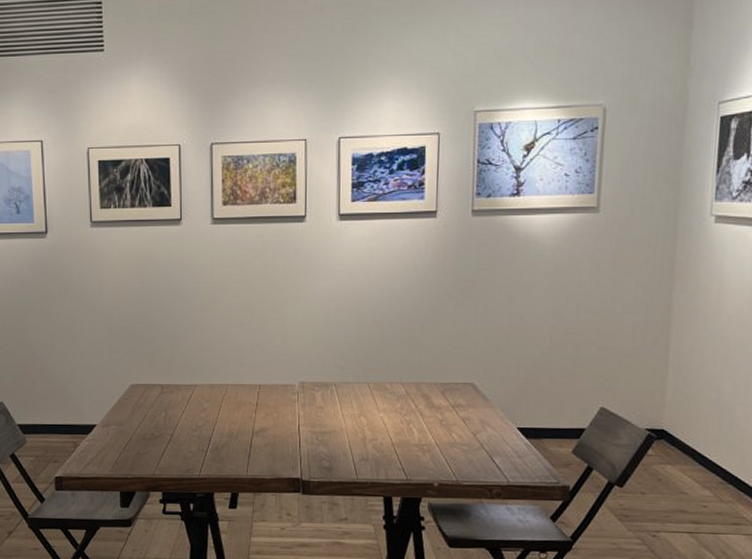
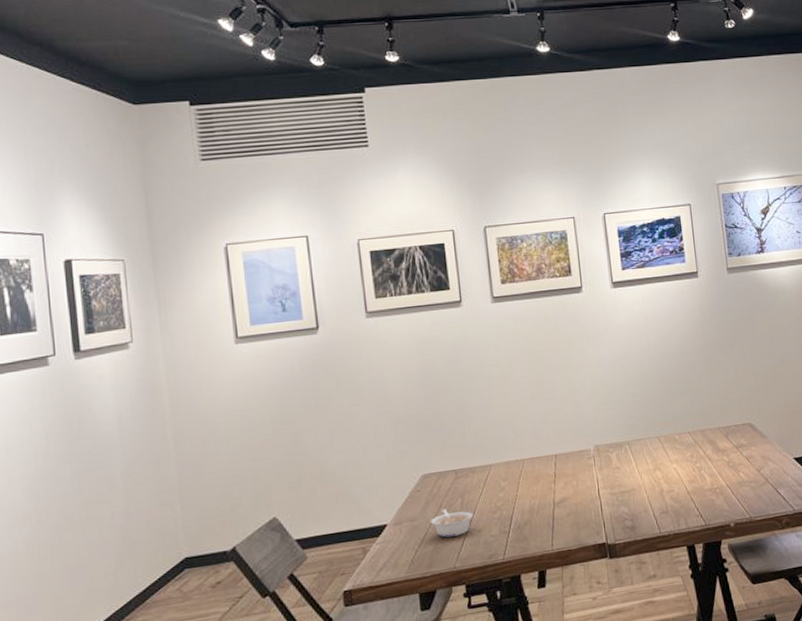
legume: none [135,419,174,446] -> present [430,509,473,538]

